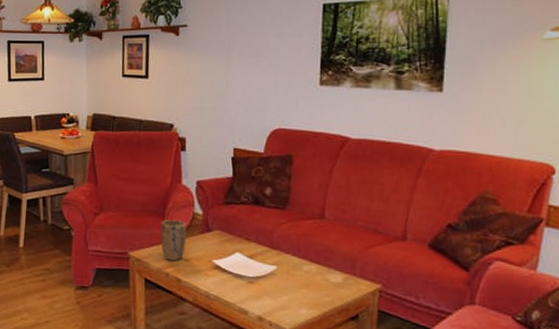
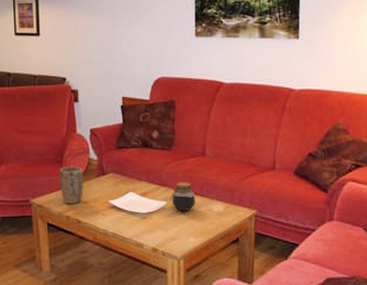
jar: none [280,246,310,279] -> present [169,182,195,211]

